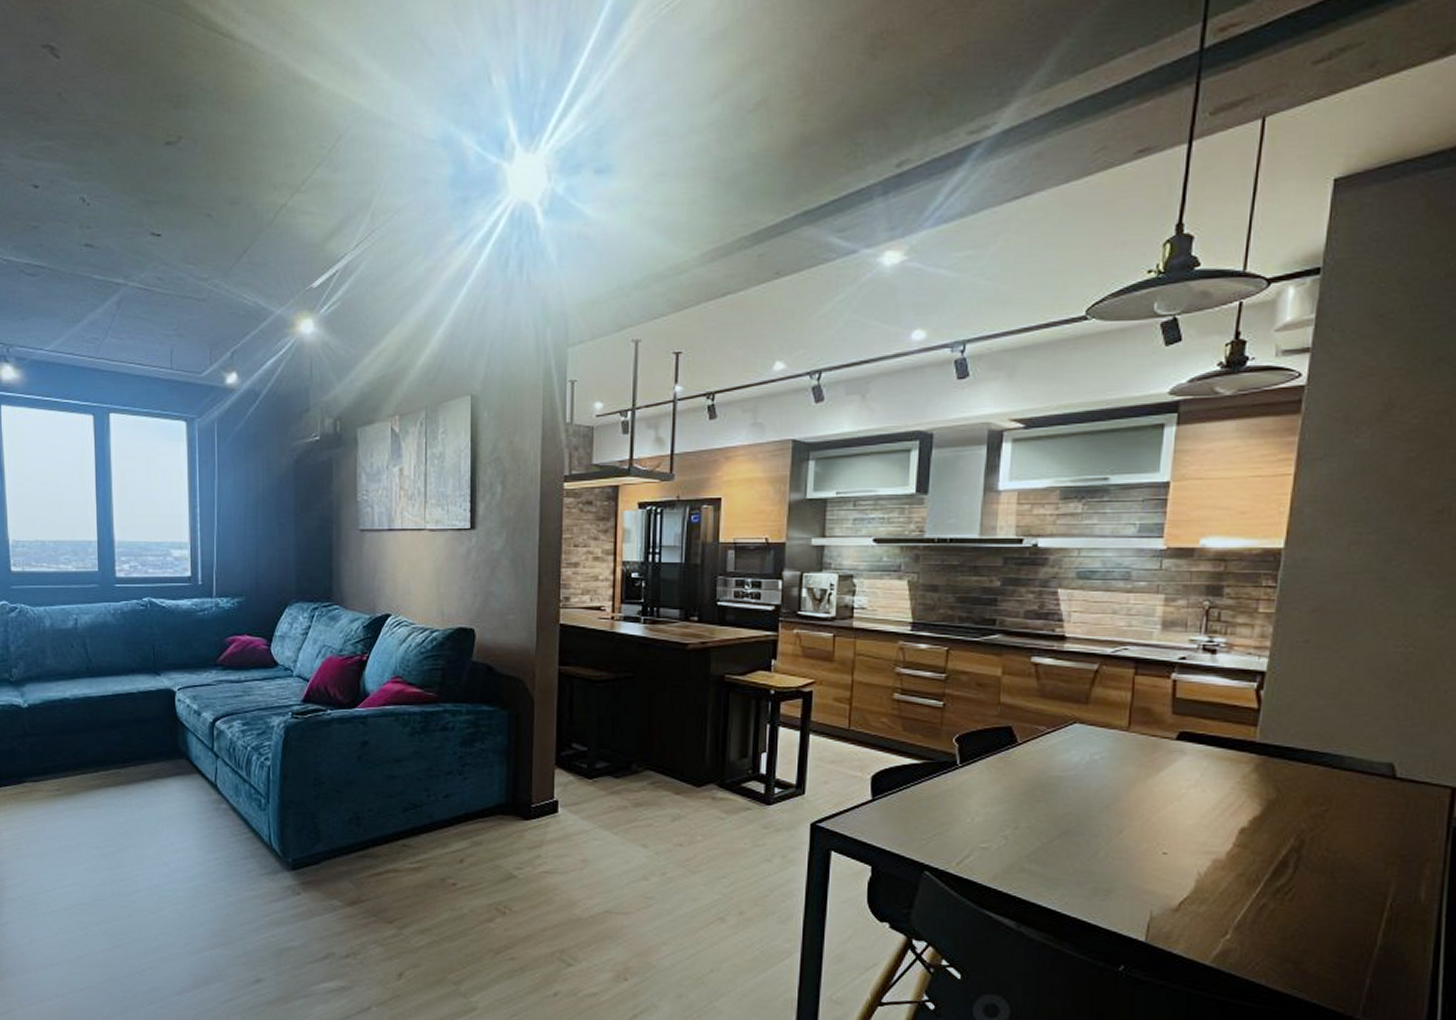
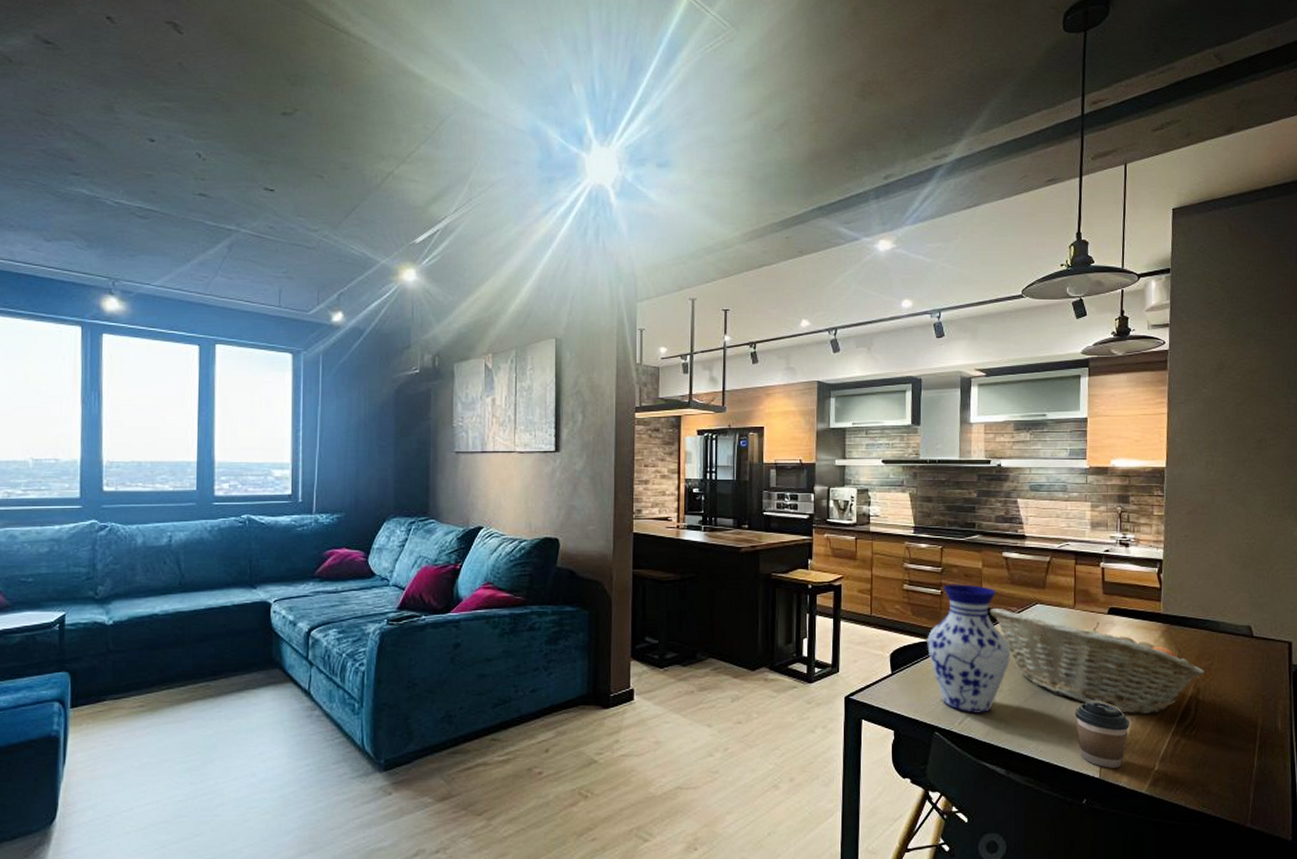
vase: none [920,695,1034,853] -> present [927,584,1011,714]
fruit basket: none [1007,726,1314,870] -> present [989,607,1204,715]
coffee cup: none [1117,847,1196,932] -> present [1075,701,1130,768]

